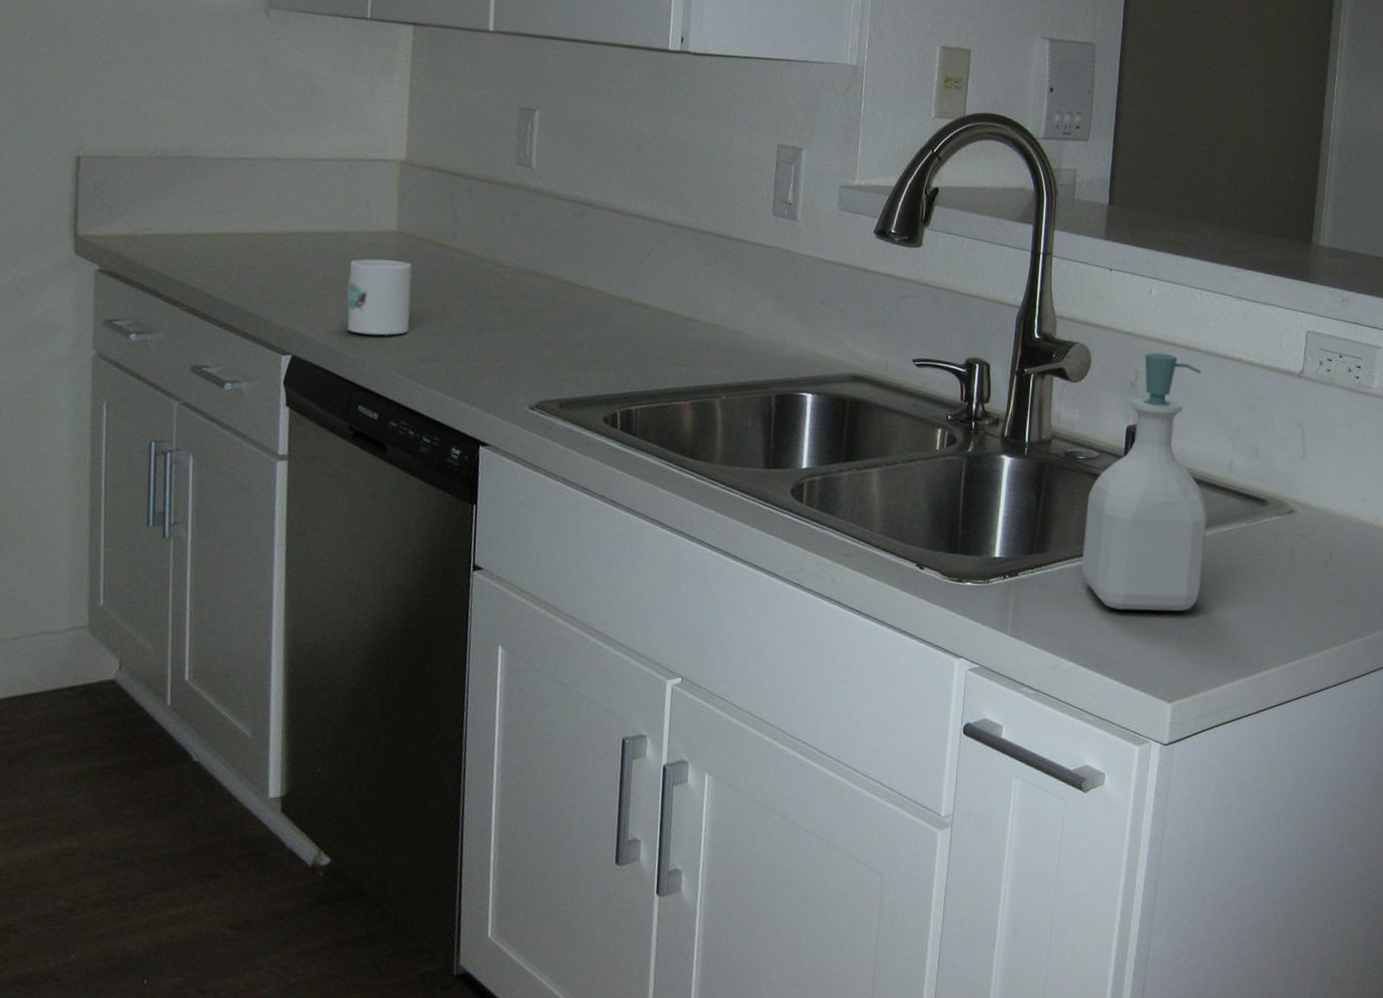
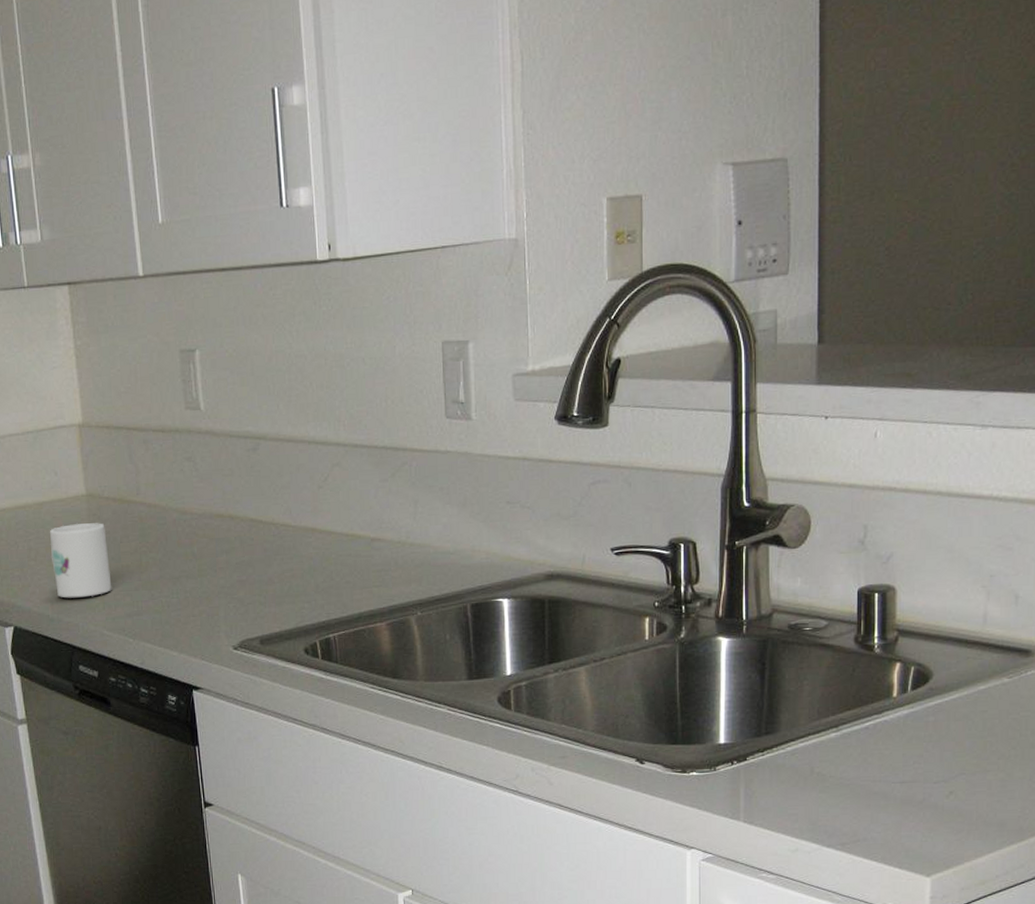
soap bottle: present [1081,352,1208,612] -> none [816,502,962,786]

